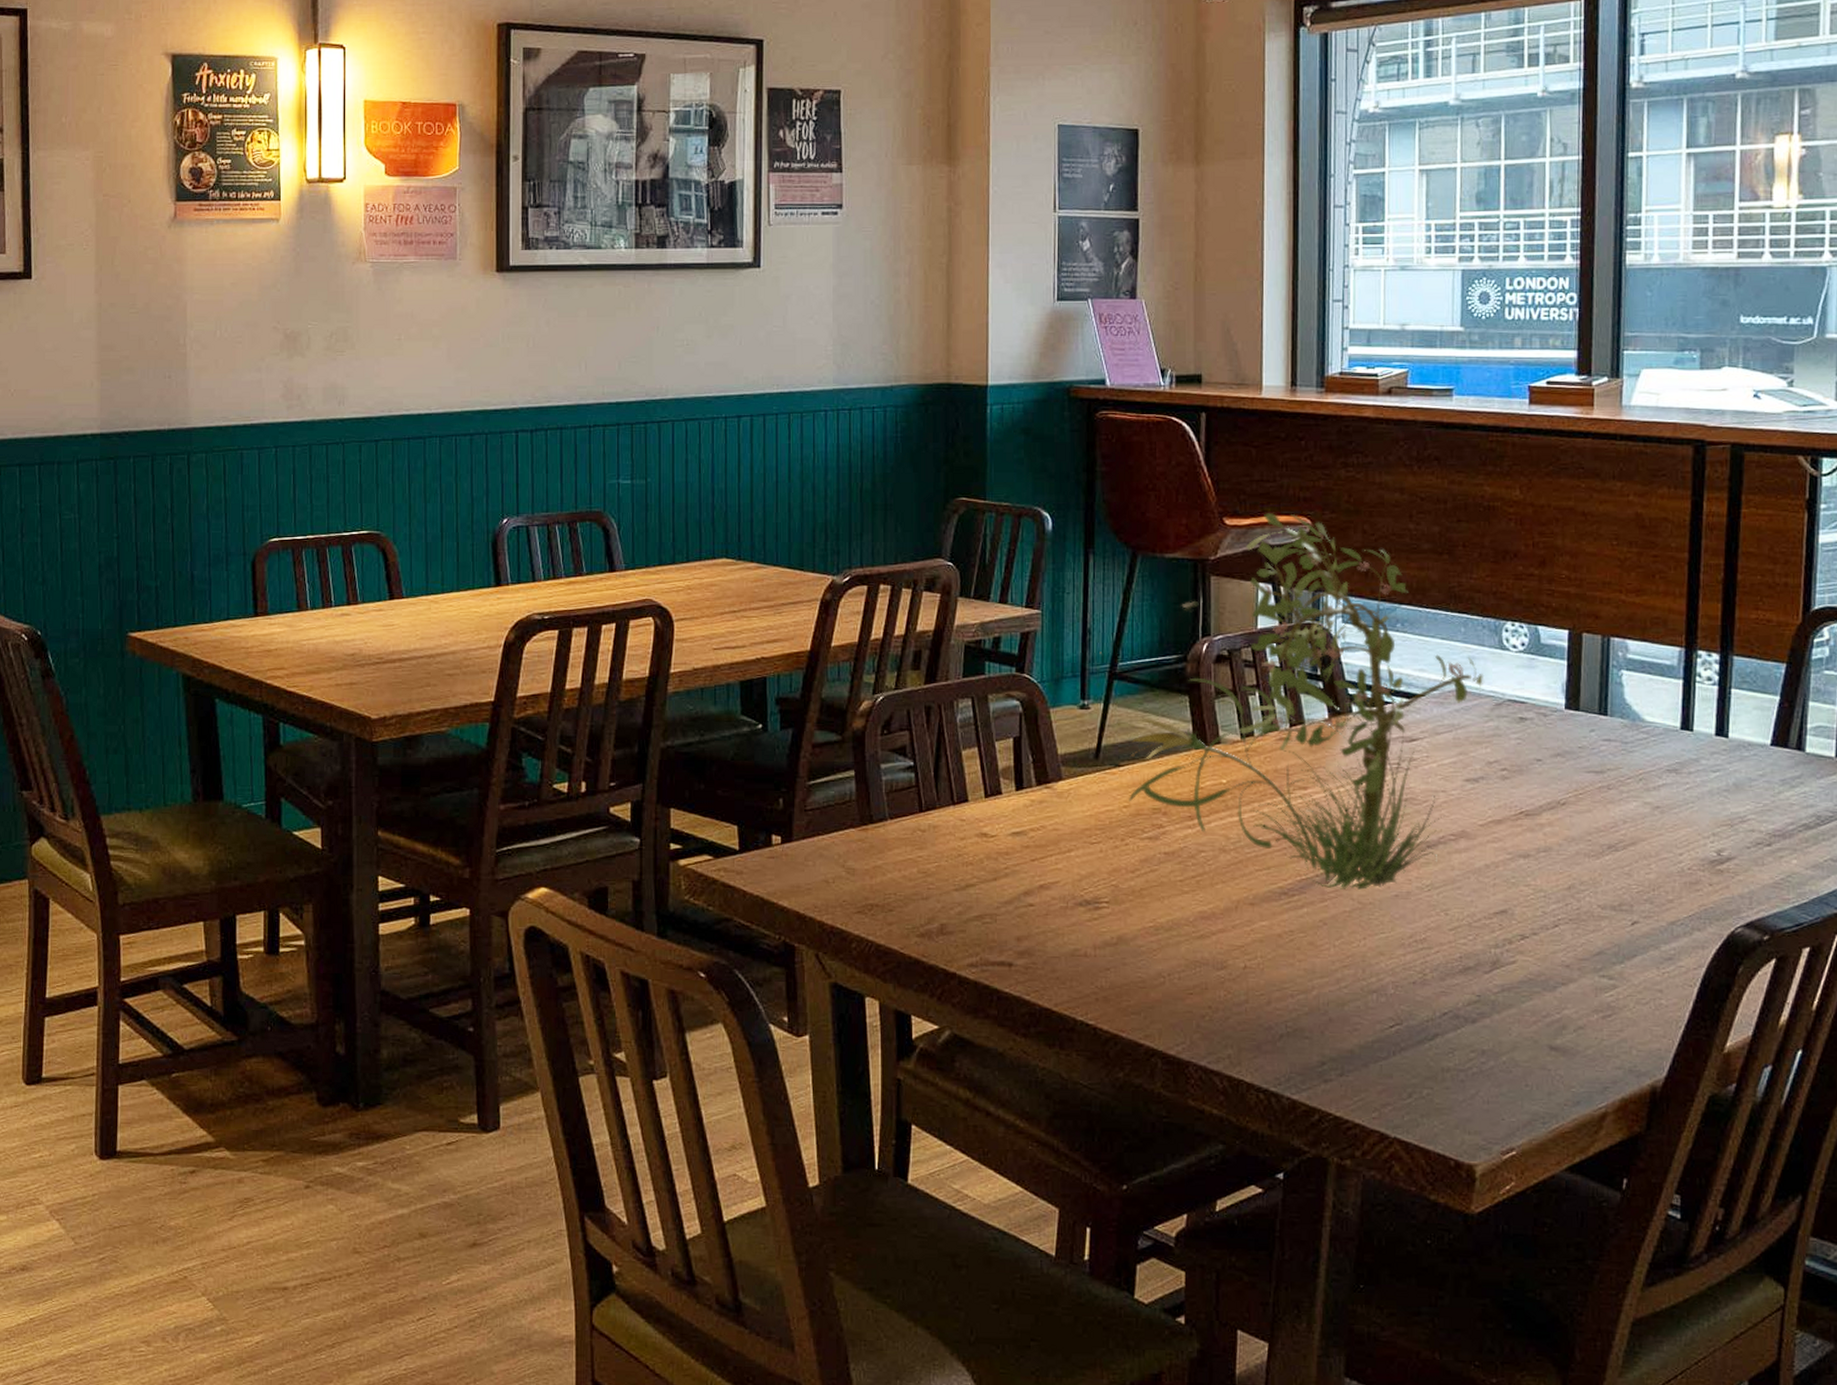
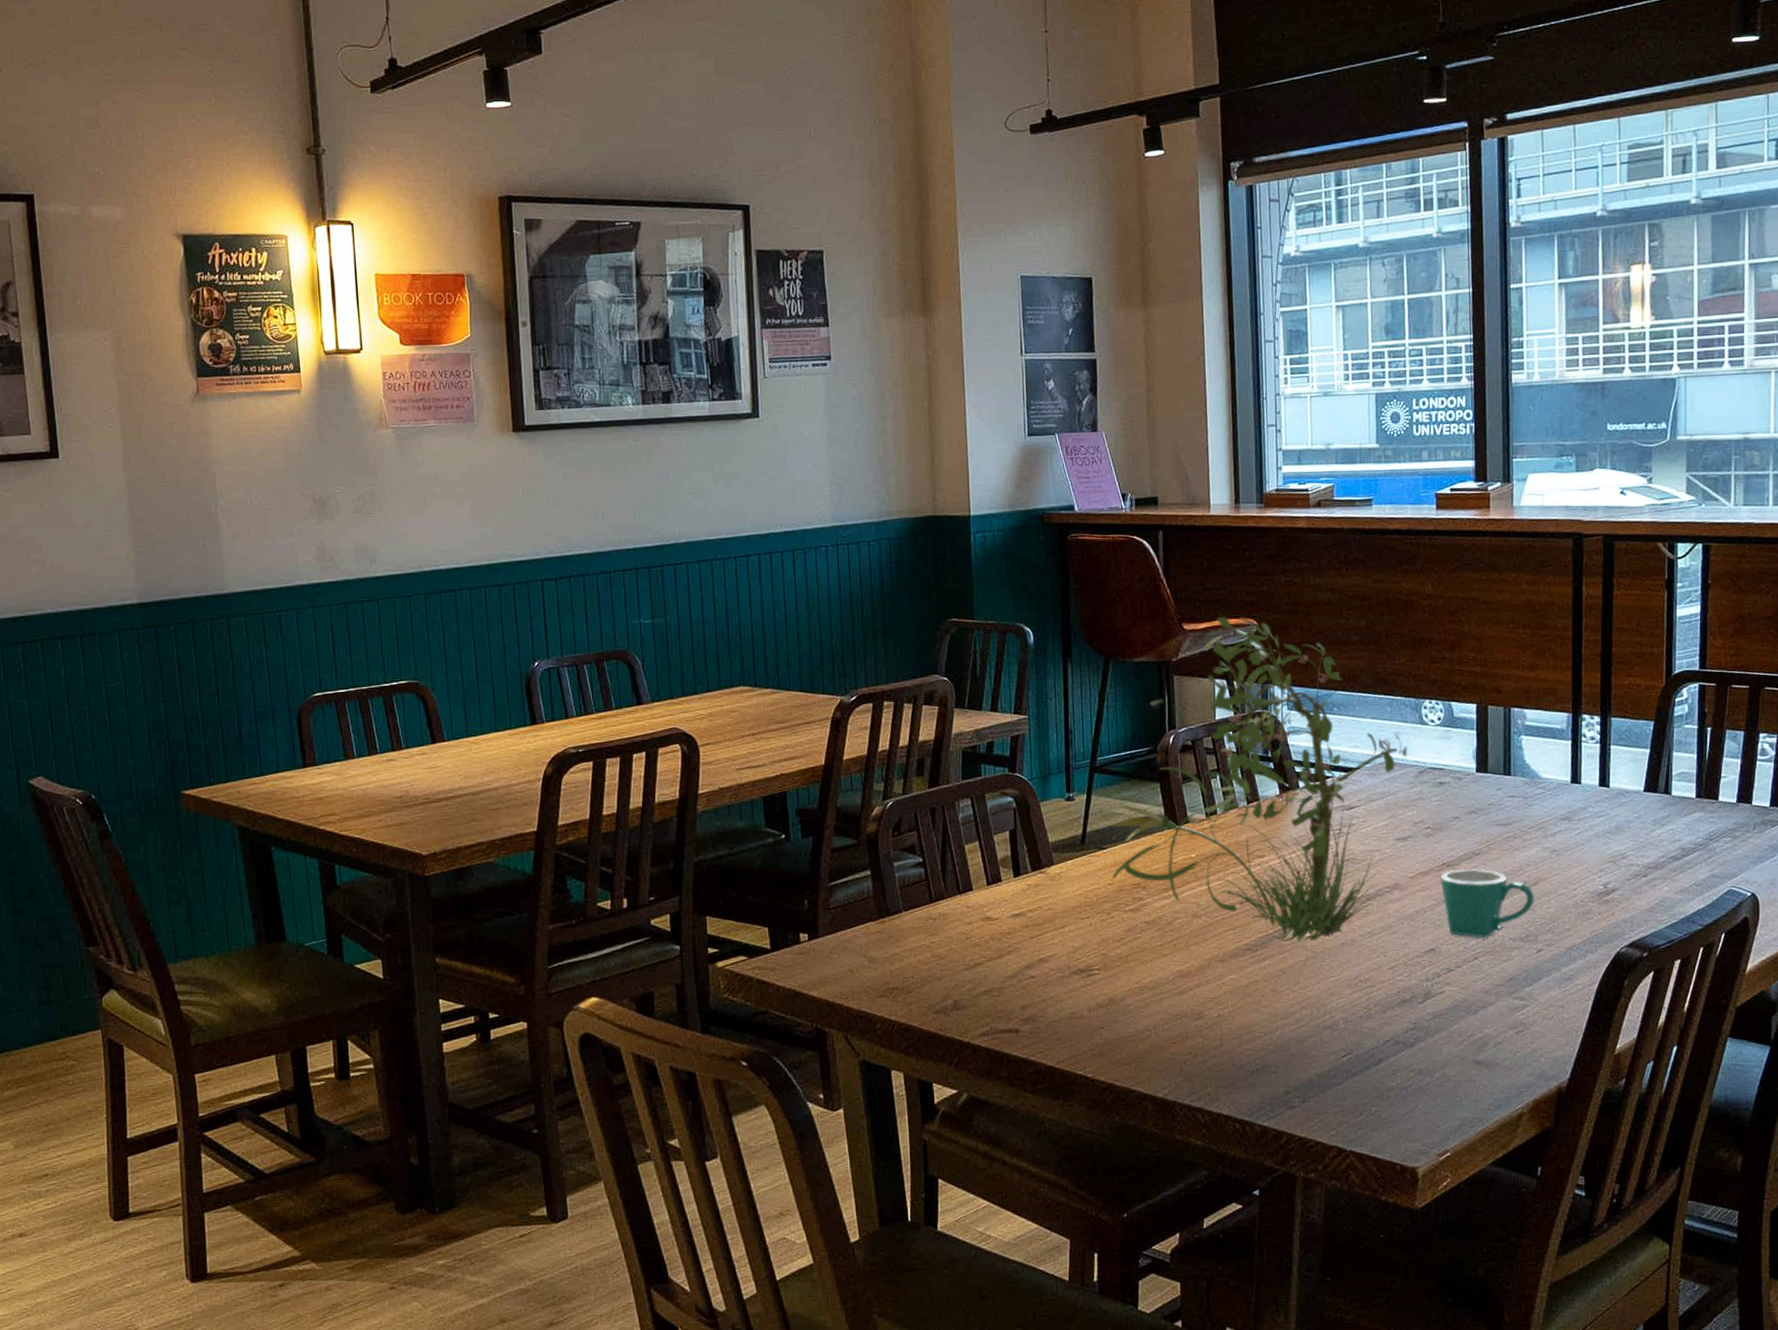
mug: none [1516,821,1632,903] -> present [1440,869,1535,938]

